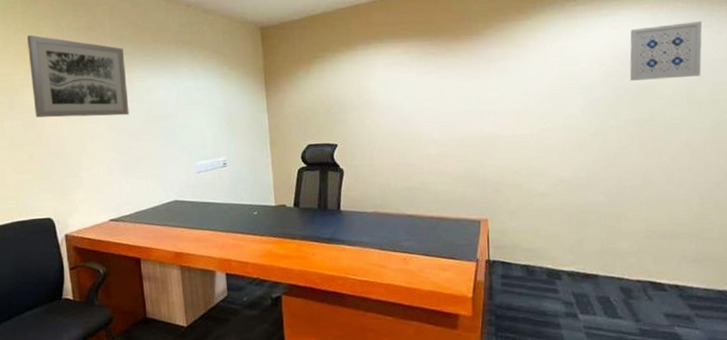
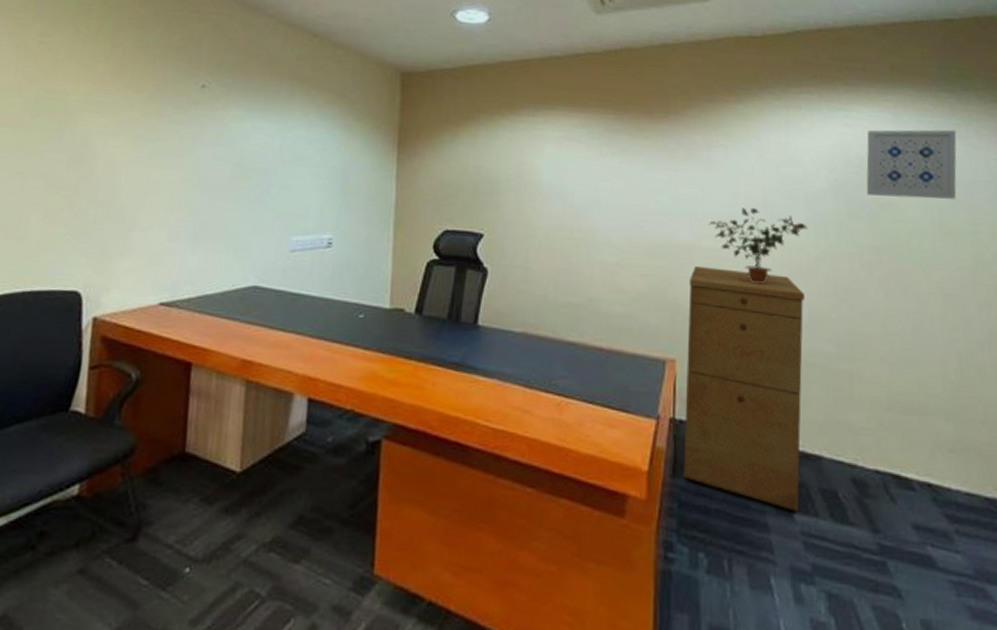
wall art: present [26,35,129,118] -> none [87,46,221,164]
filing cabinet: none [494,149,583,313] -> present [683,266,804,511]
potted plant: none [508,100,584,158] -> present [709,207,808,285]

